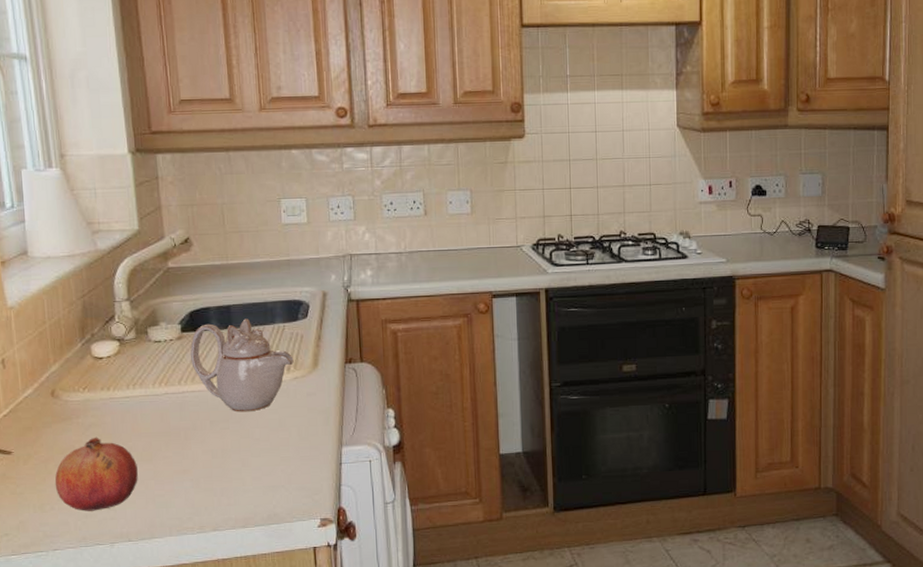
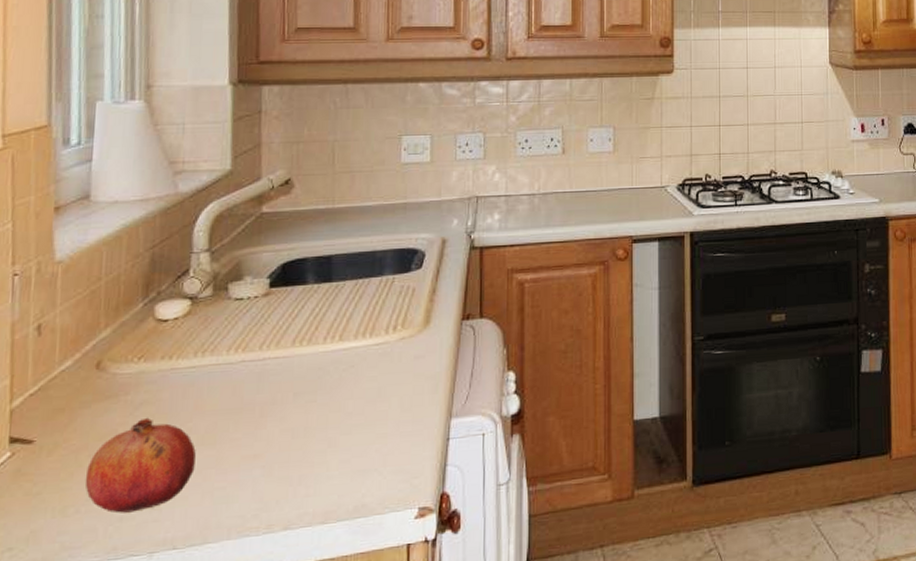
teapot: present [190,319,294,412] -> none [278,270,402,381]

